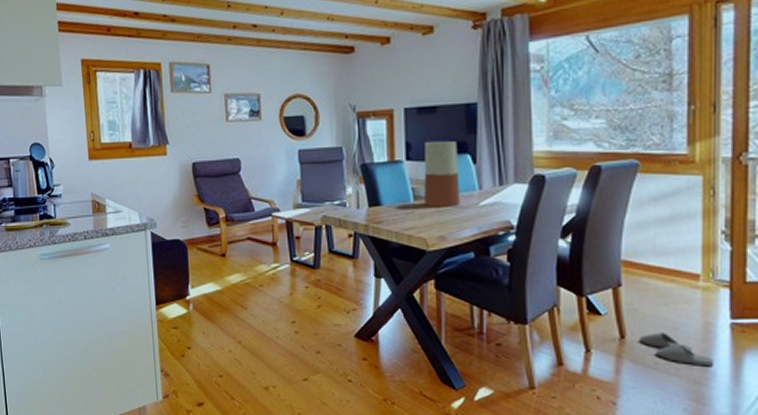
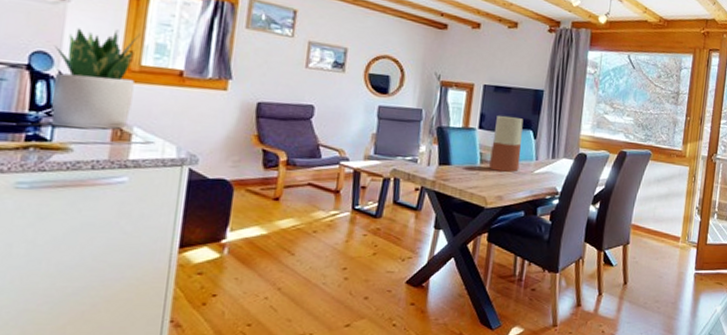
planter: none [43,114,101,205] -> present [50,27,140,130]
slippers: present [639,332,713,367] -> none [636,280,682,305]

